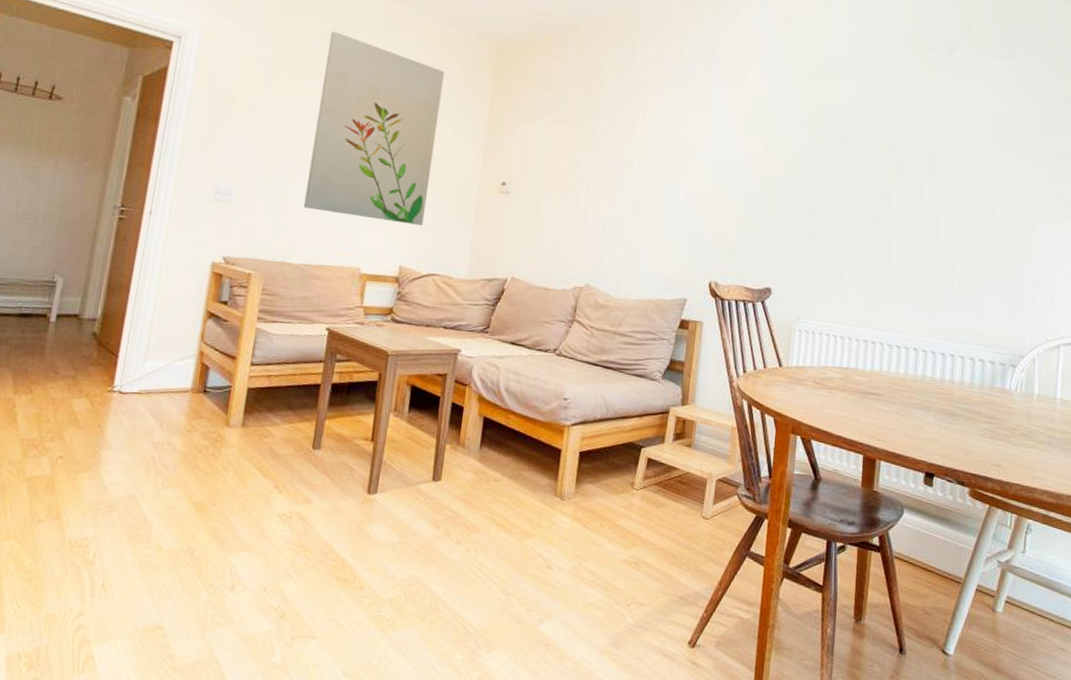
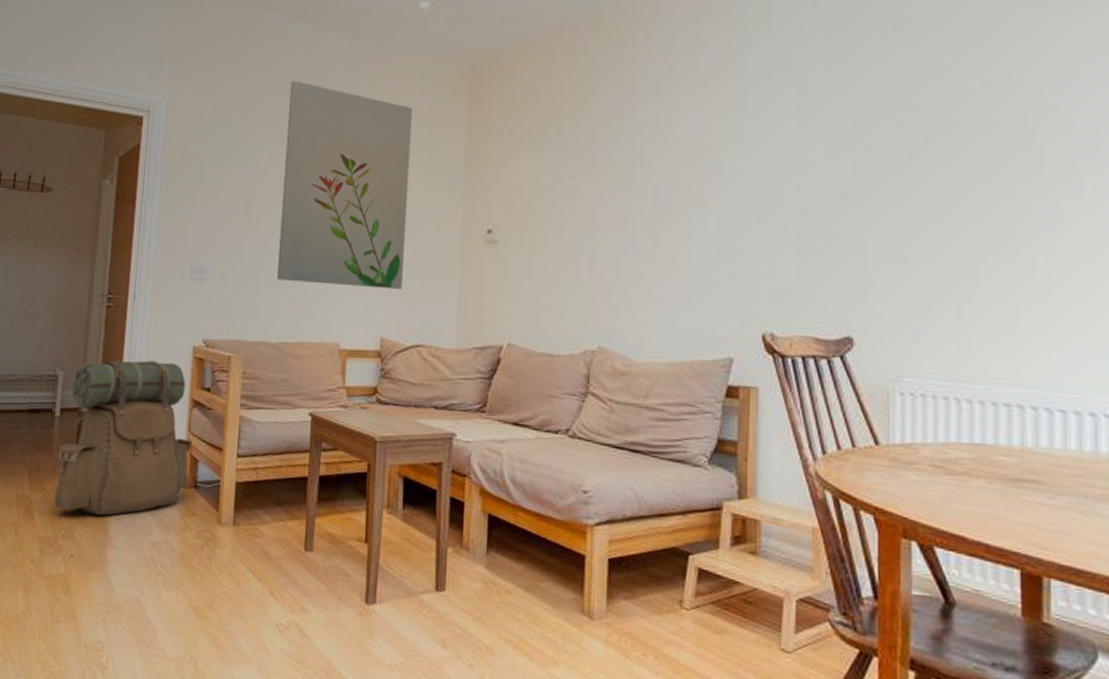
backpack: none [42,270,204,418] -> present [53,360,192,516]

